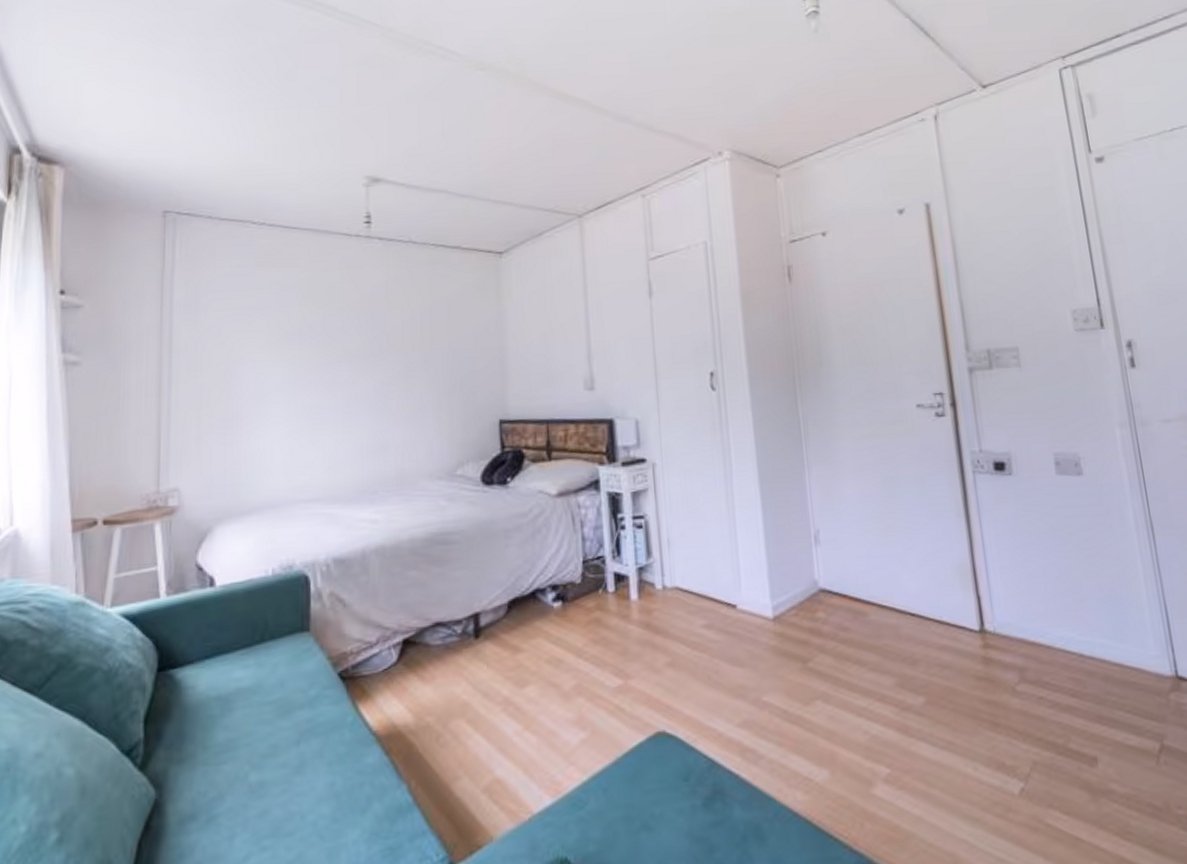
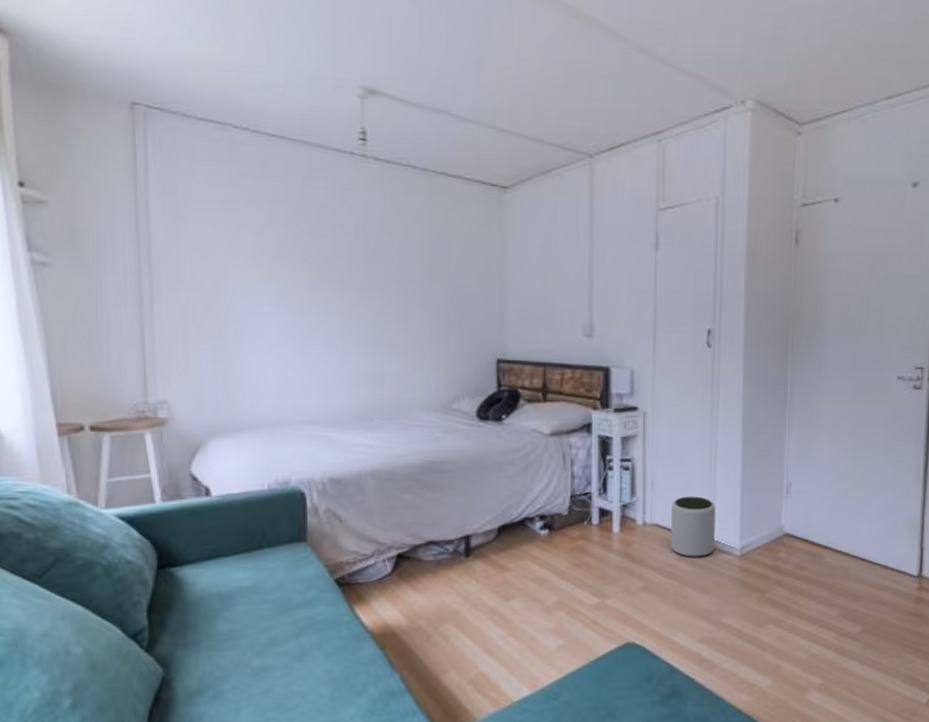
plant pot: none [691,552,744,624] -> present [671,496,716,557]

